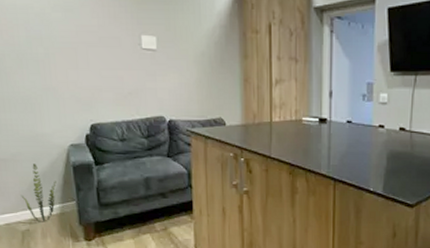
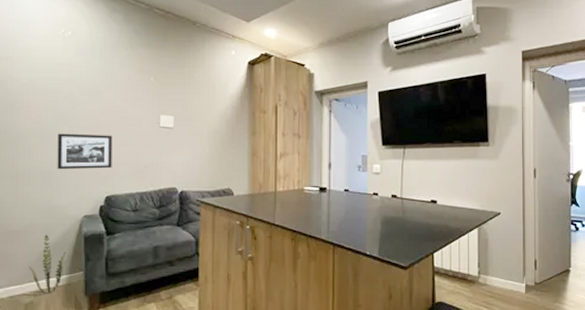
picture frame: none [33,55,94,96] -> present [57,133,113,170]

